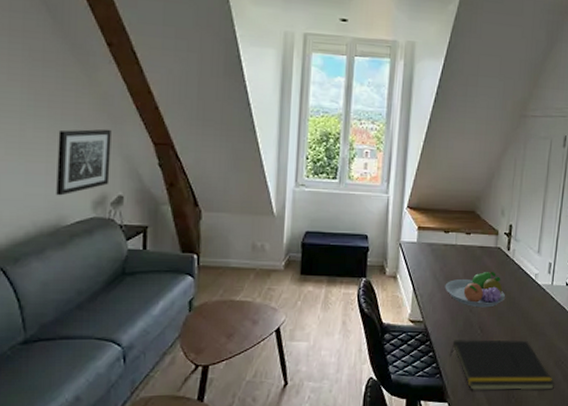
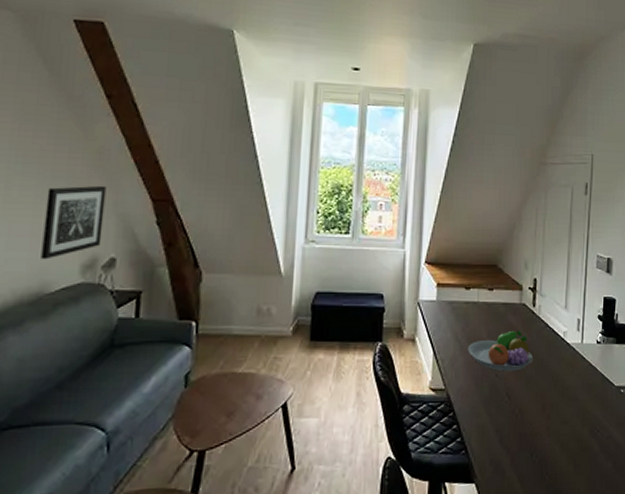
notepad: present [450,339,554,391] -> none [476,406,591,469]

